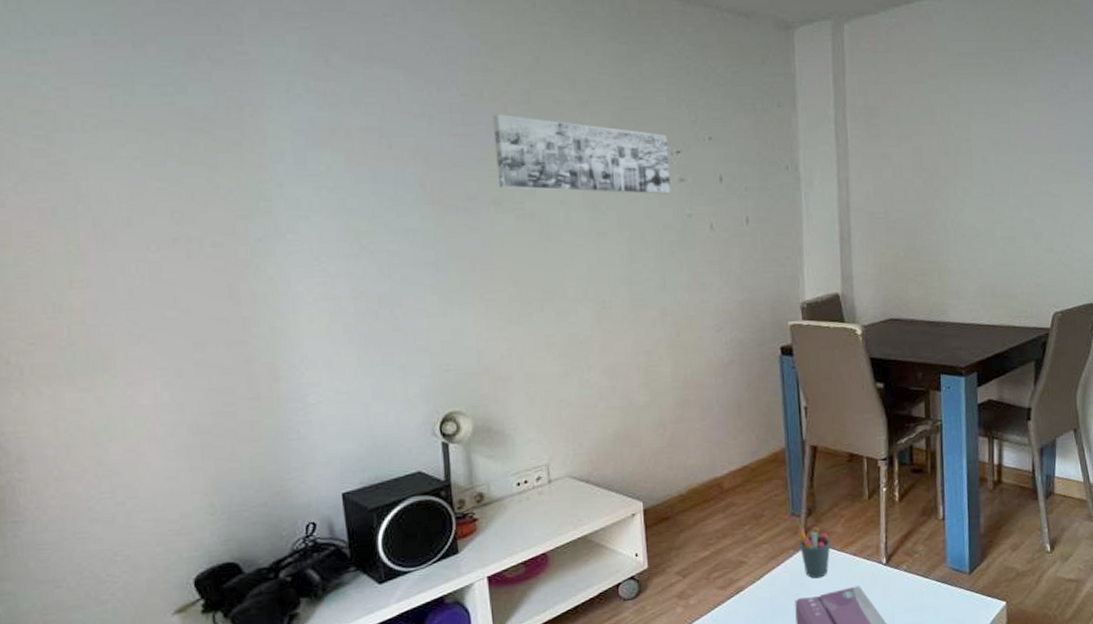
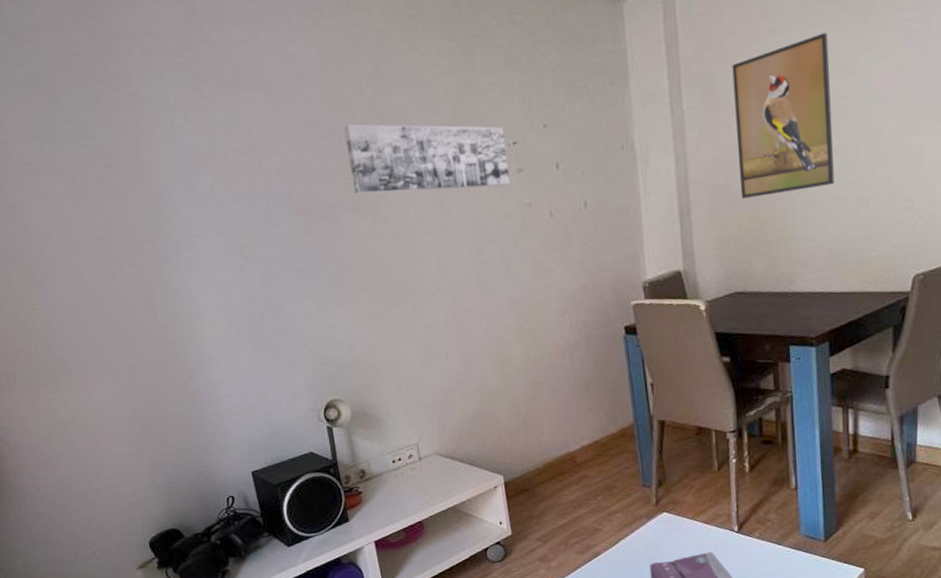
pen holder: present [798,526,831,579] -> none [649,496,682,545]
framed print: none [894,82,985,228] -> present [732,32,835,199]

